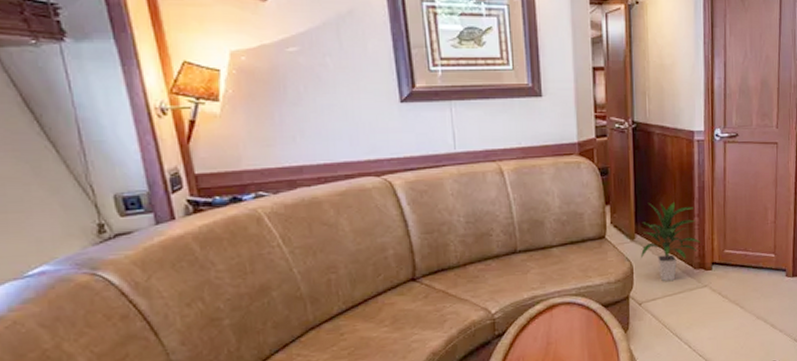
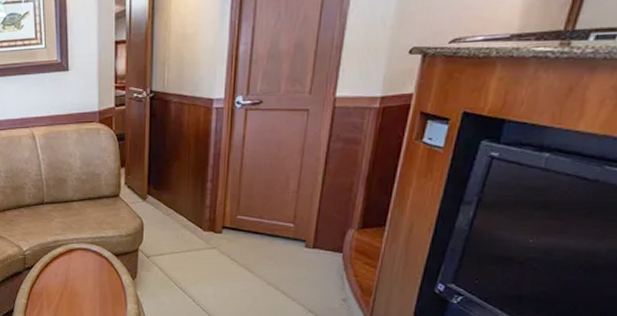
indoor plant: present [640,201,701,281] -> none [150,166,213,239]

